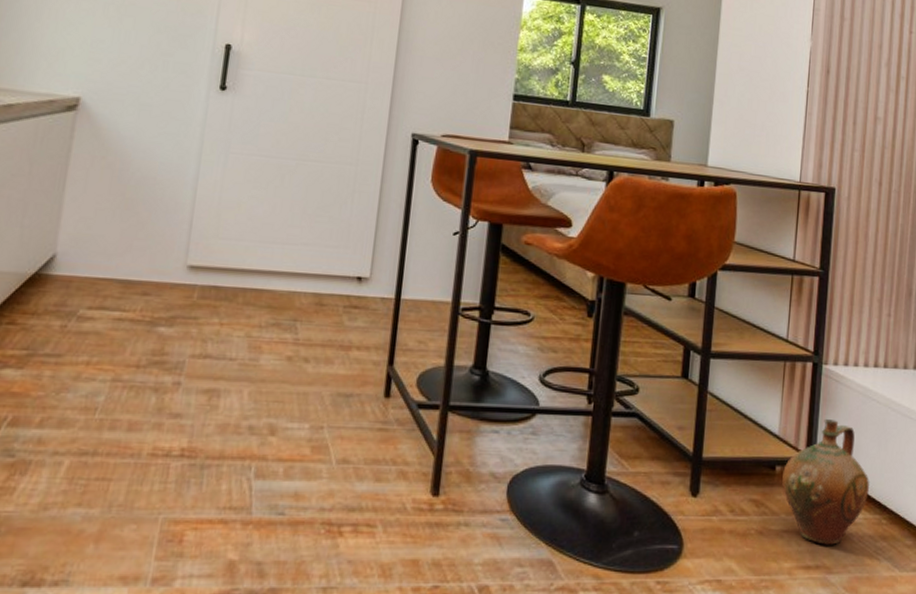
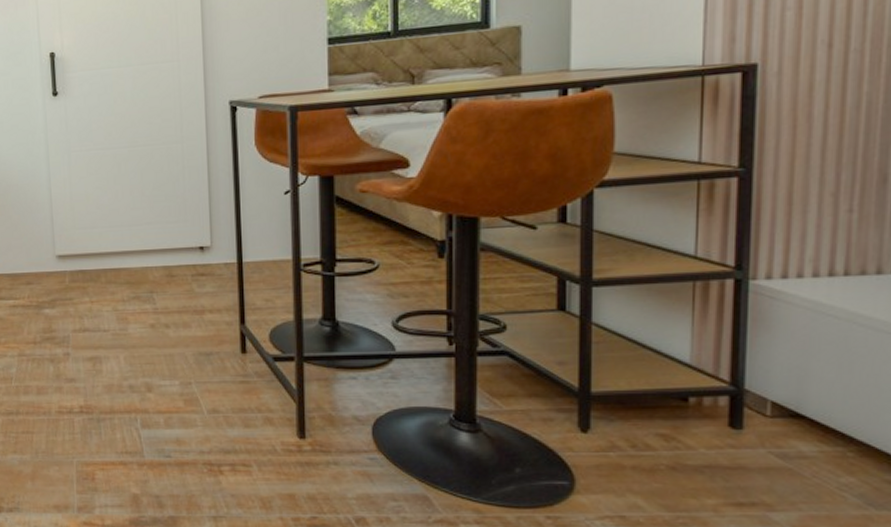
ceramic jug: present [782,419,869,545] -> none [699,342,826,481]

